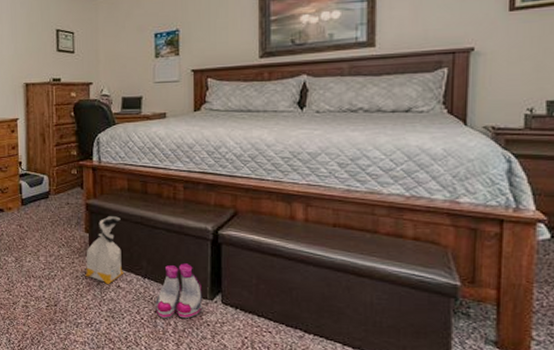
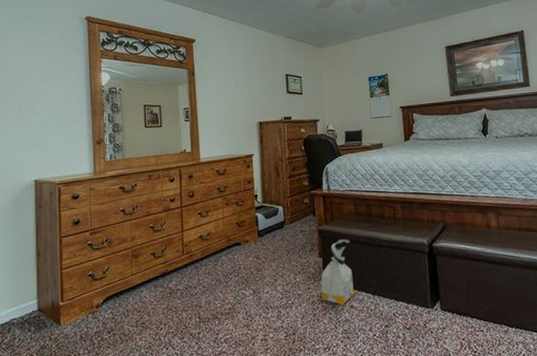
boots: present [155,263,203,319] -> none [385,276,425,332]

